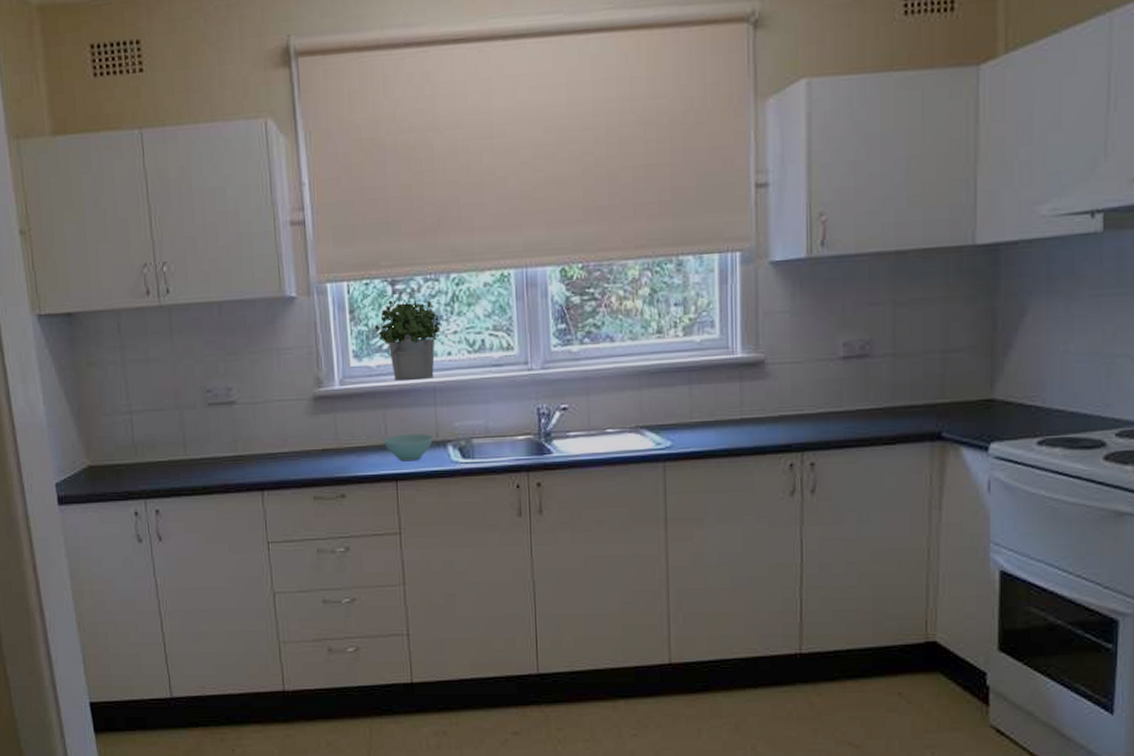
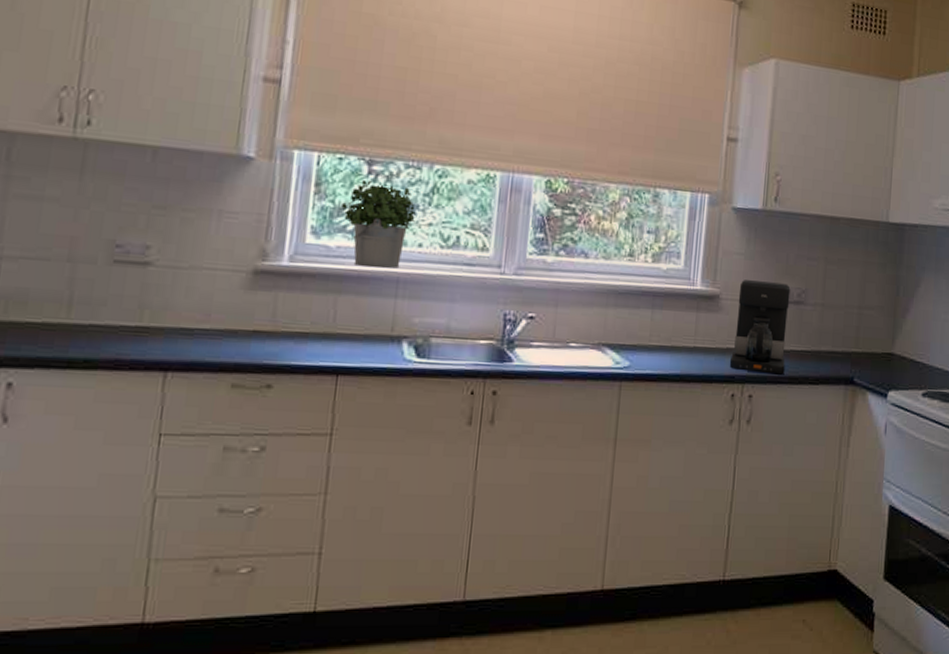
bowl: present [384,433,433,462] -> none [330,324,388,355]
coffee maker: none [783,337,852,439] -> present [729,280,791,375]

